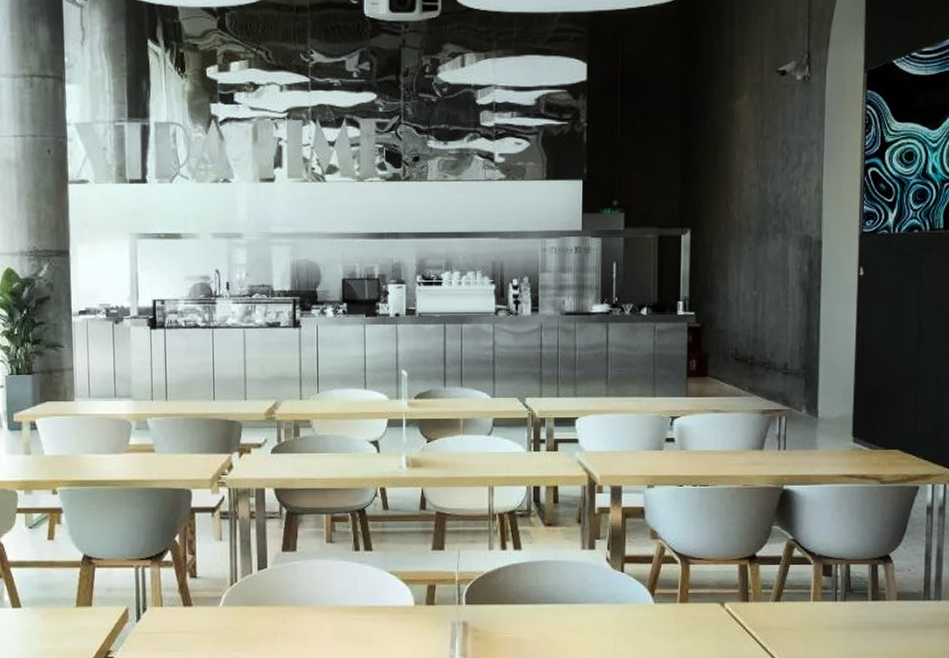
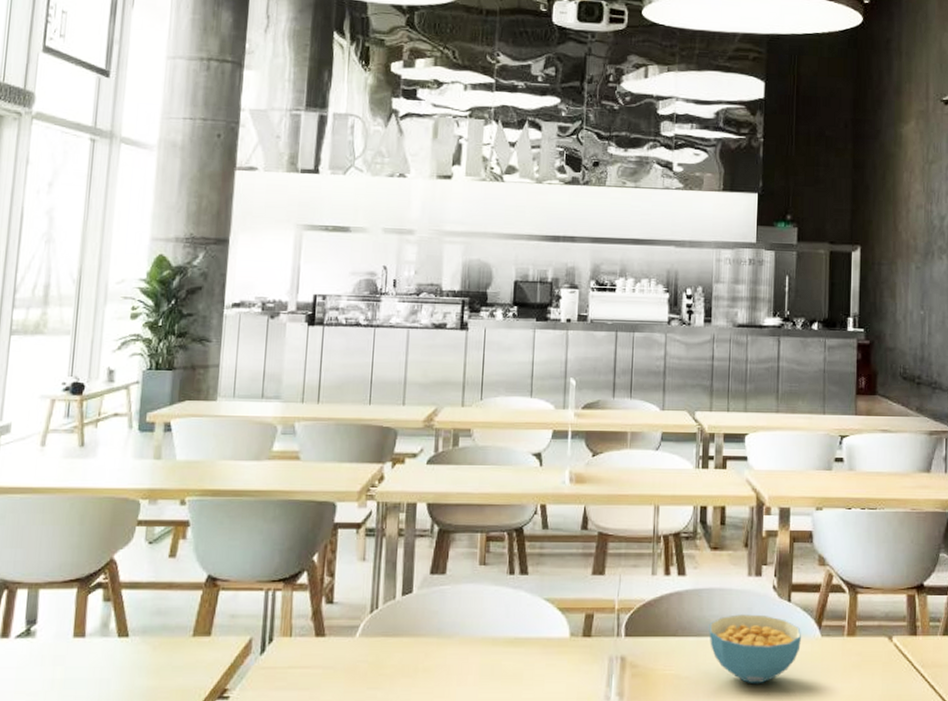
cereal bowl: none [545,584,634,646] -> present [709,614,801,684]

